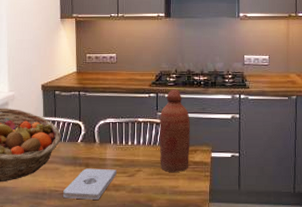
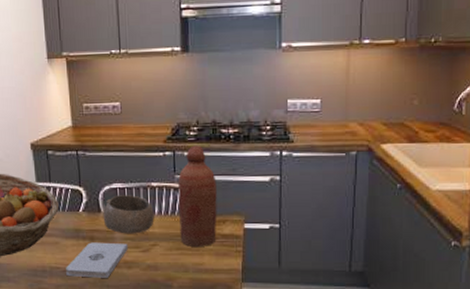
bowl: none [97,128,139,161] -> present [103,195,154,234]

